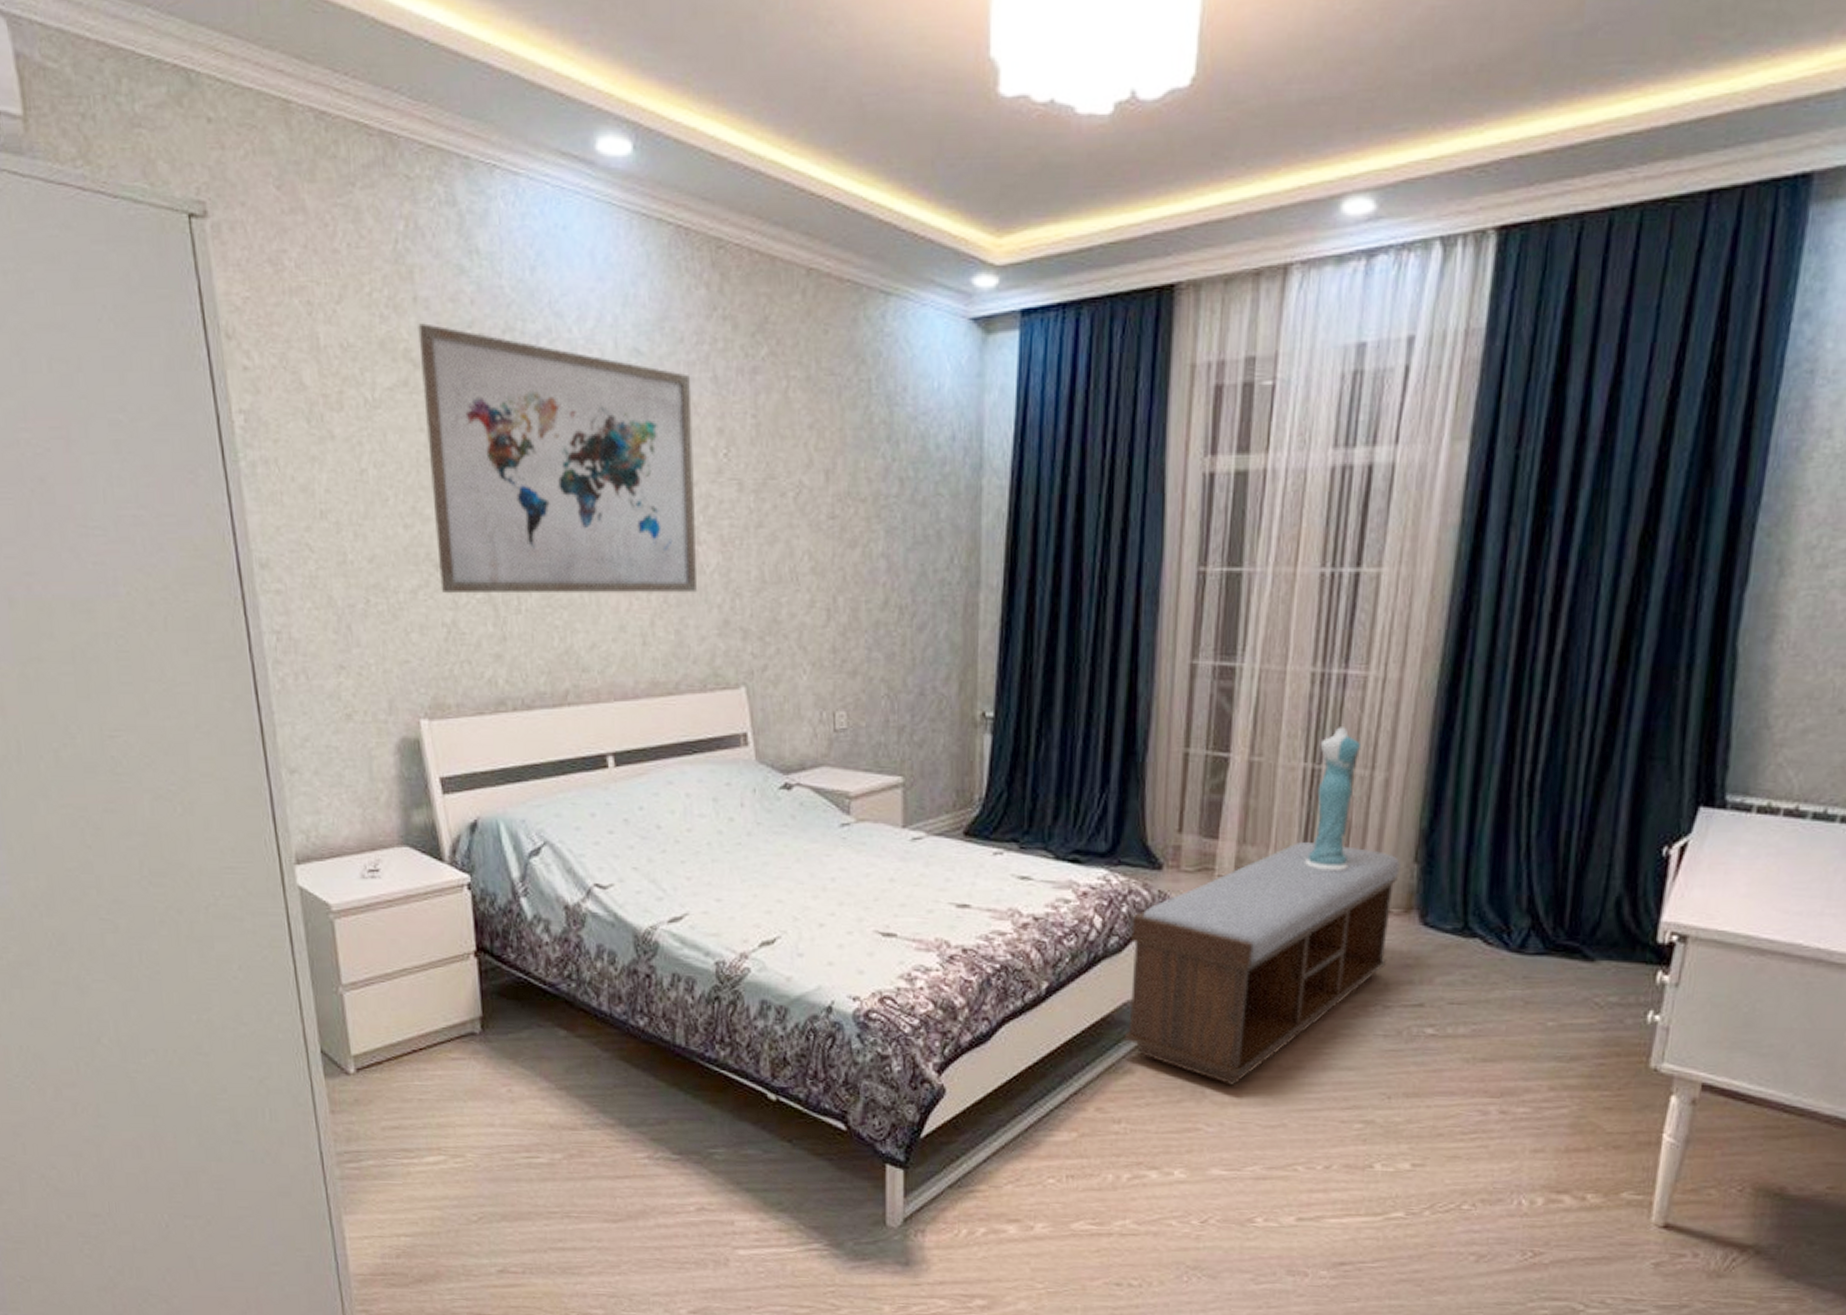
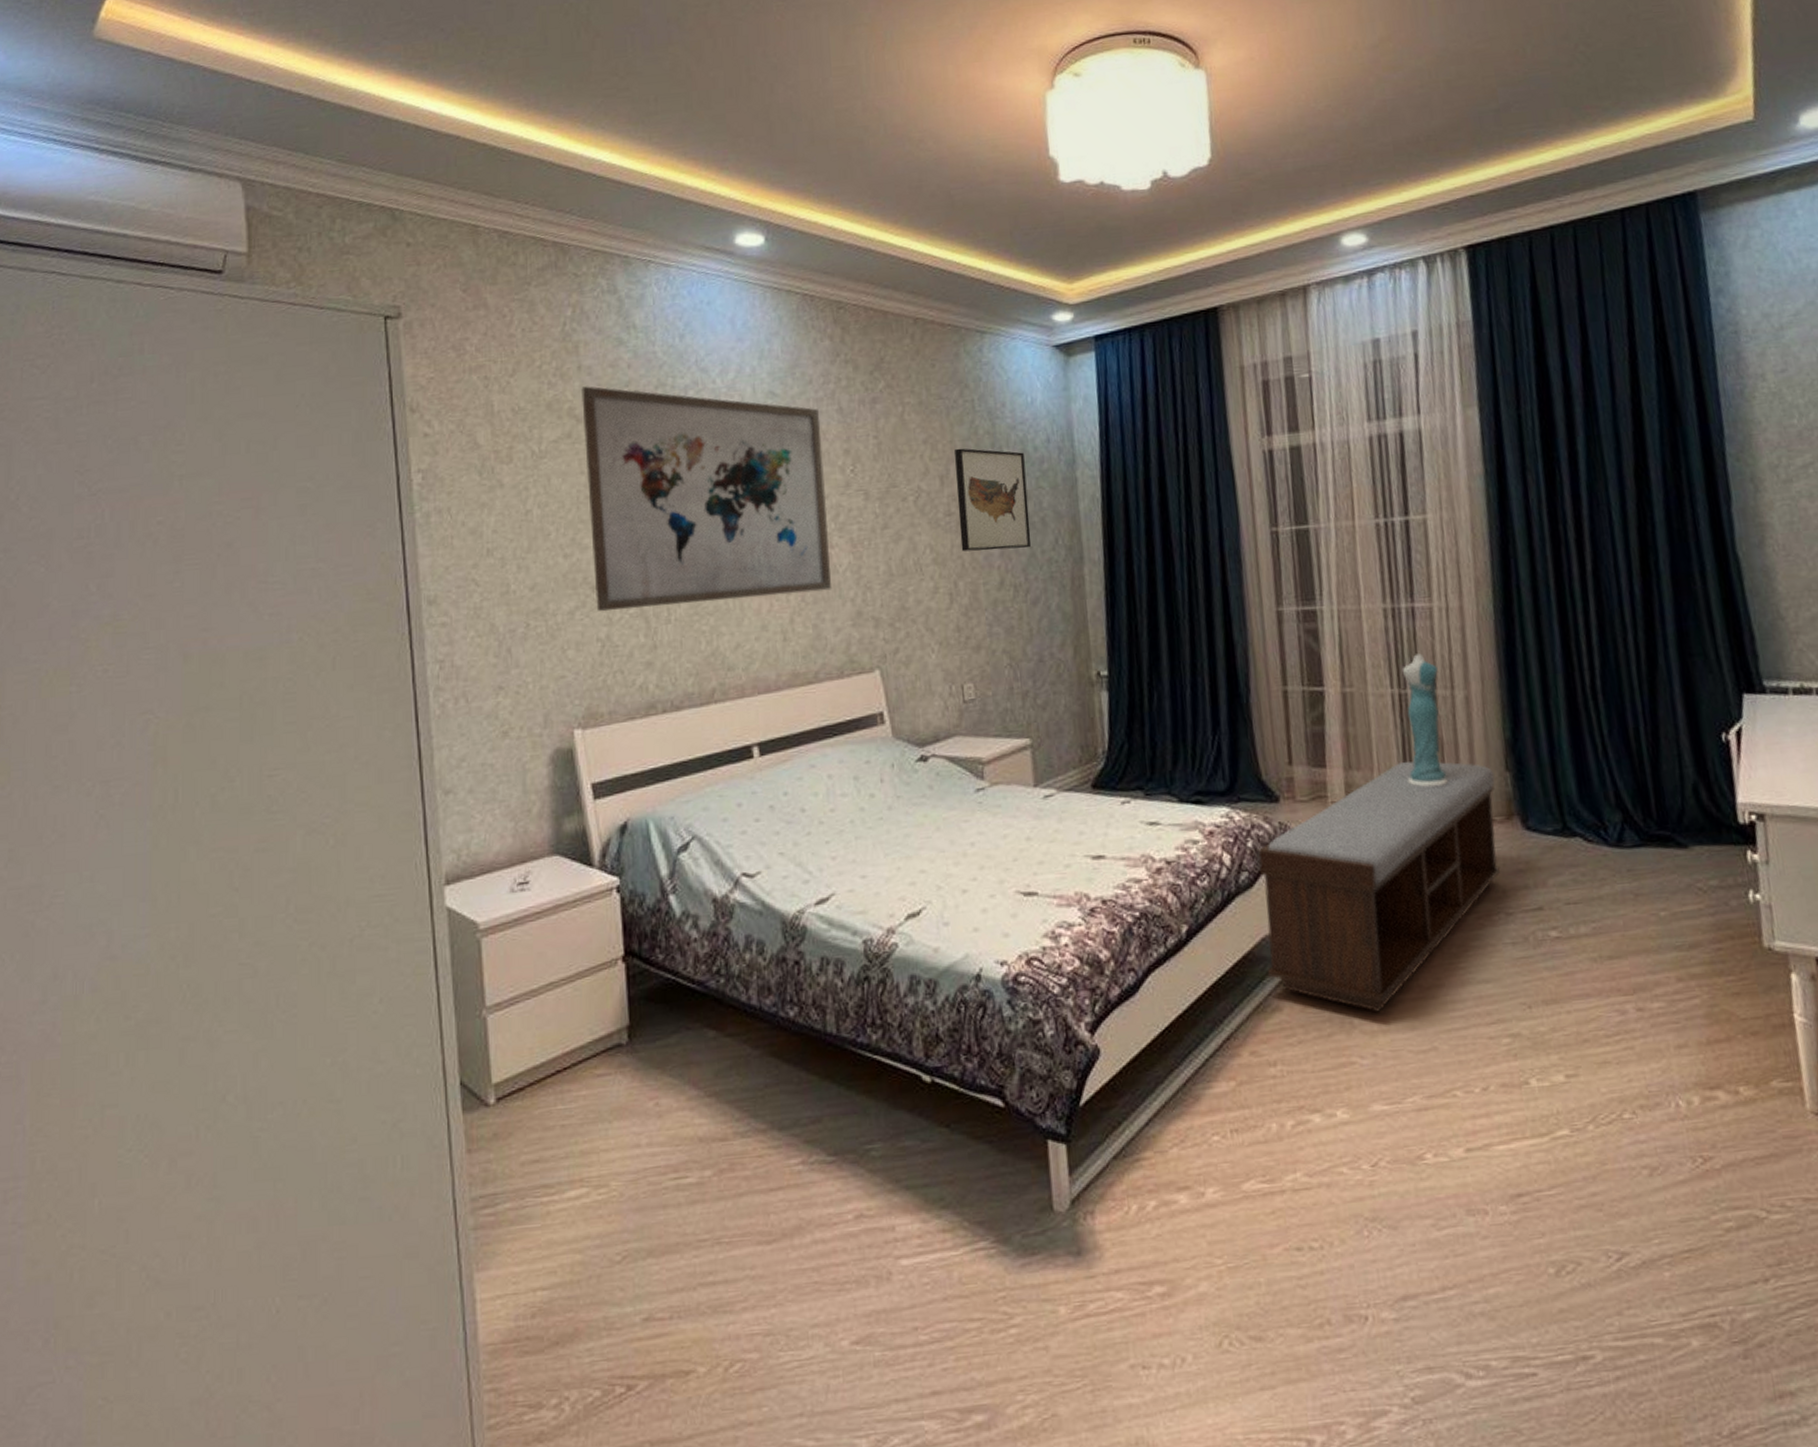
wall art: none [843,438,924,565] -> present [955,448,1032,552]

